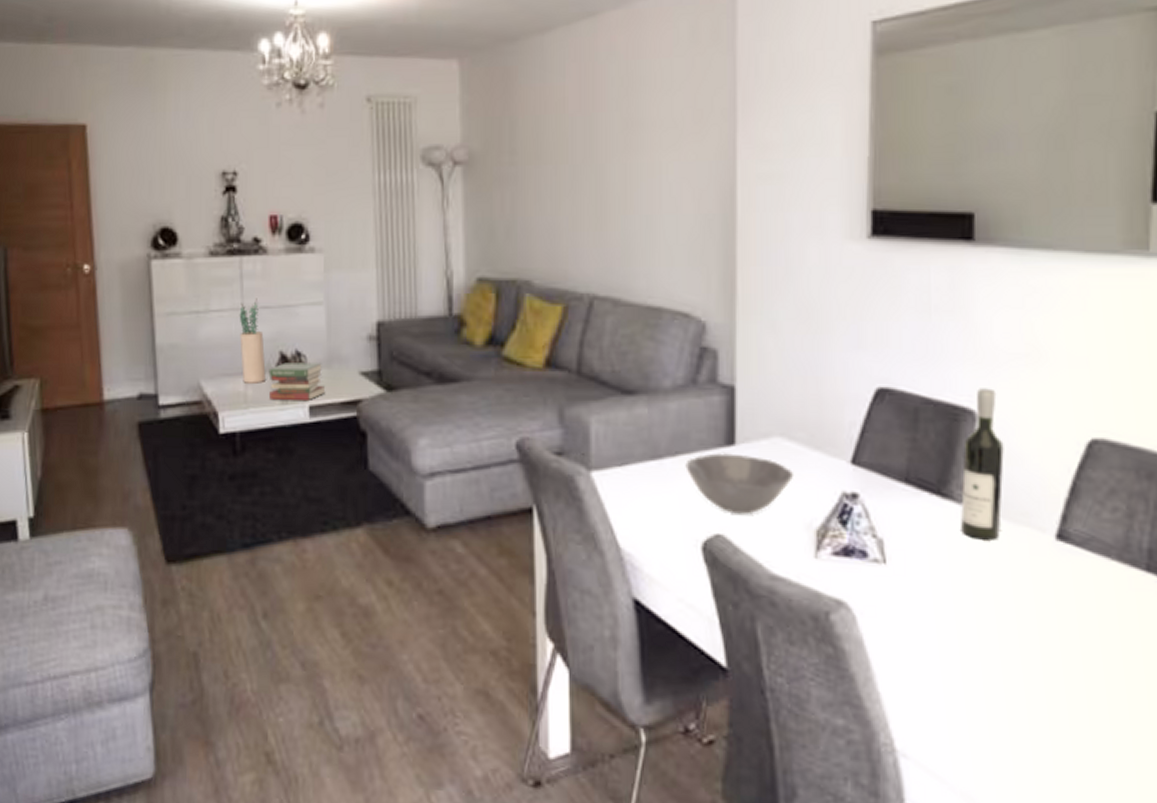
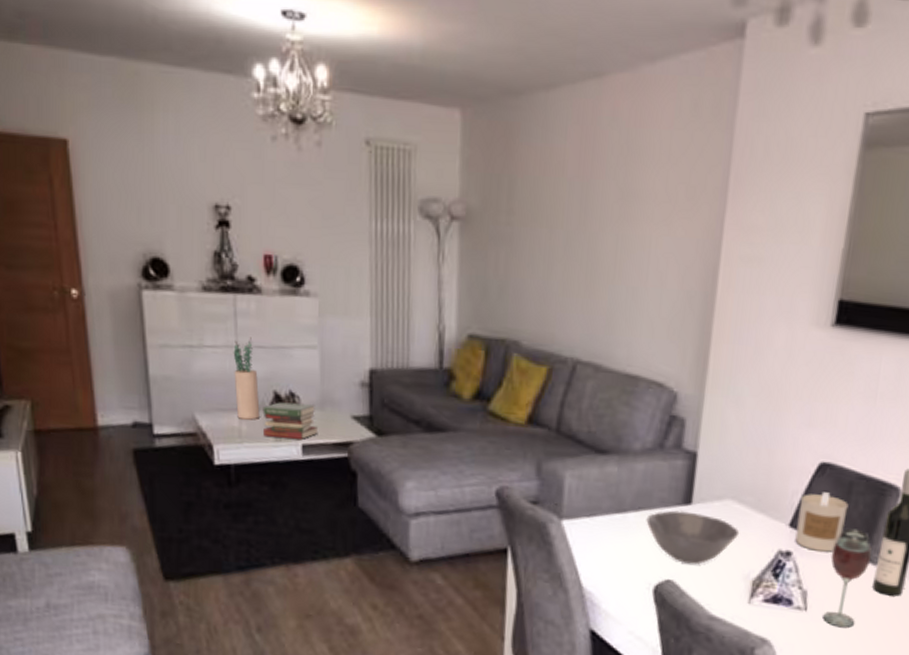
candle: none [859,421,918,491] -> present [795,492,849,552]
wineglass: none [905,461,955,583] -> present [823,528,872,628]

